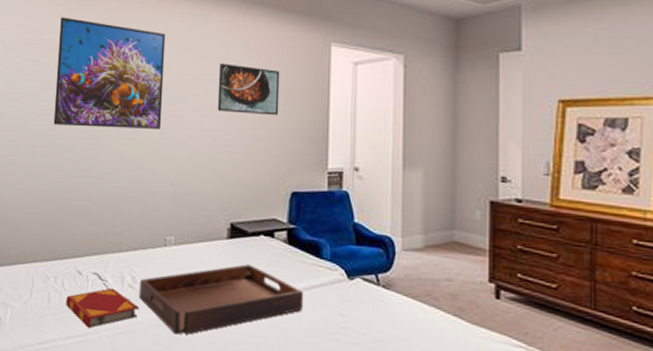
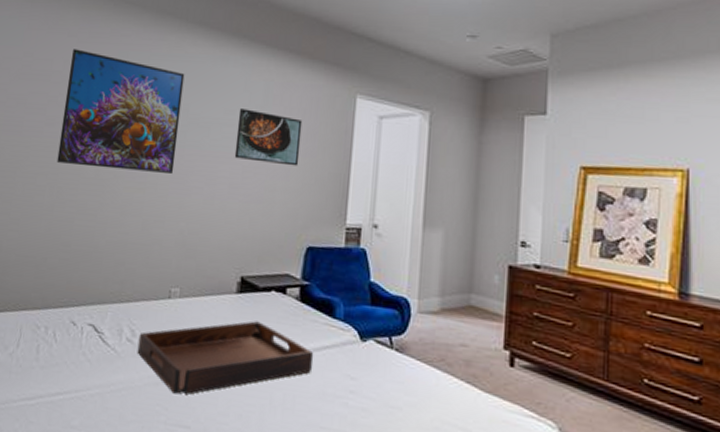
hardback book: present [65,288,139,329] -> none [55,341,137,385]

